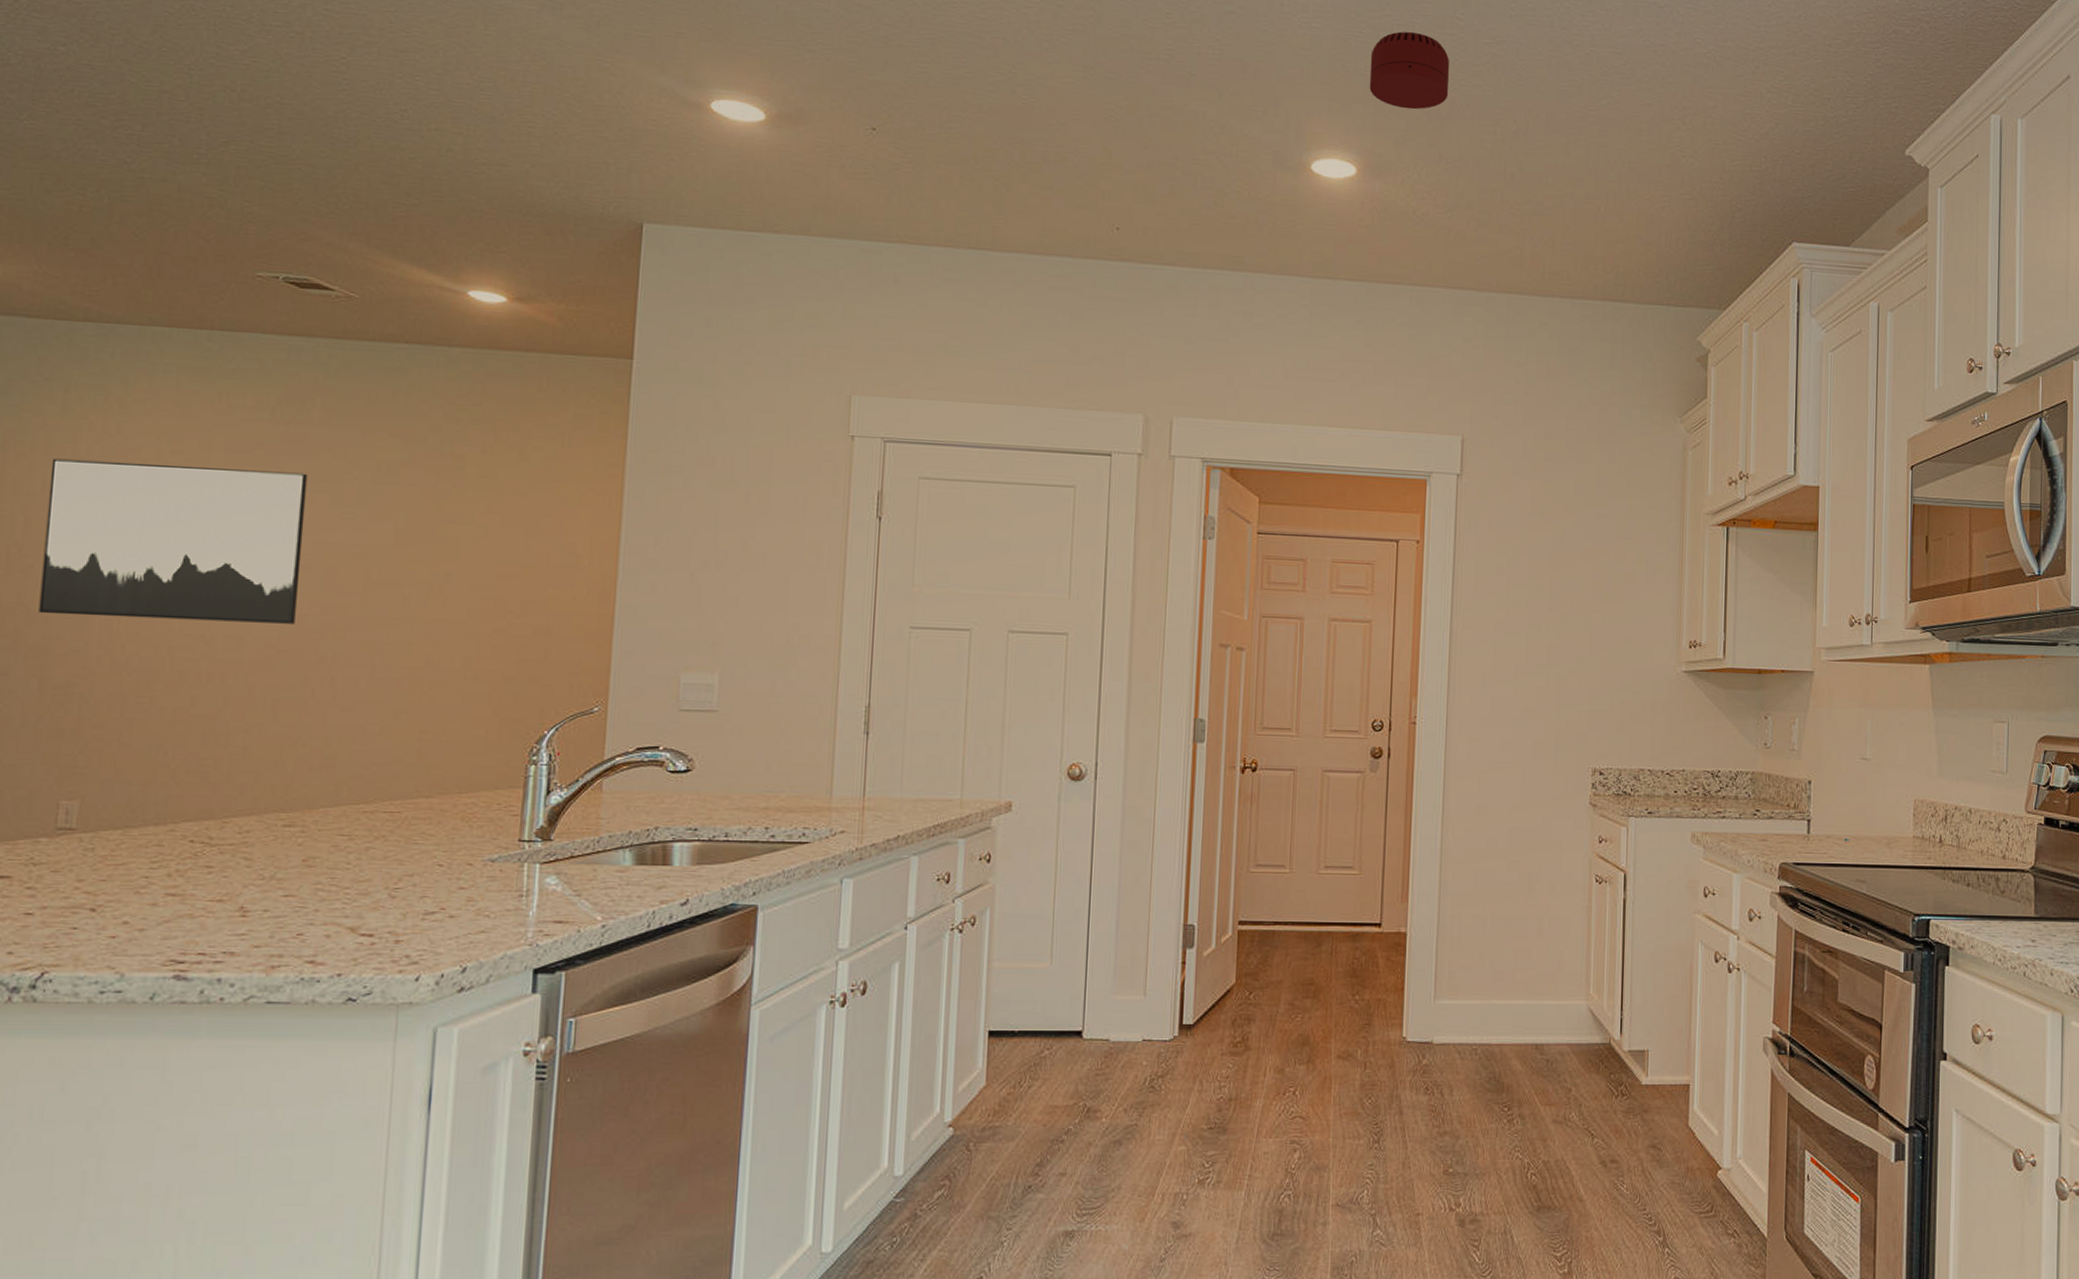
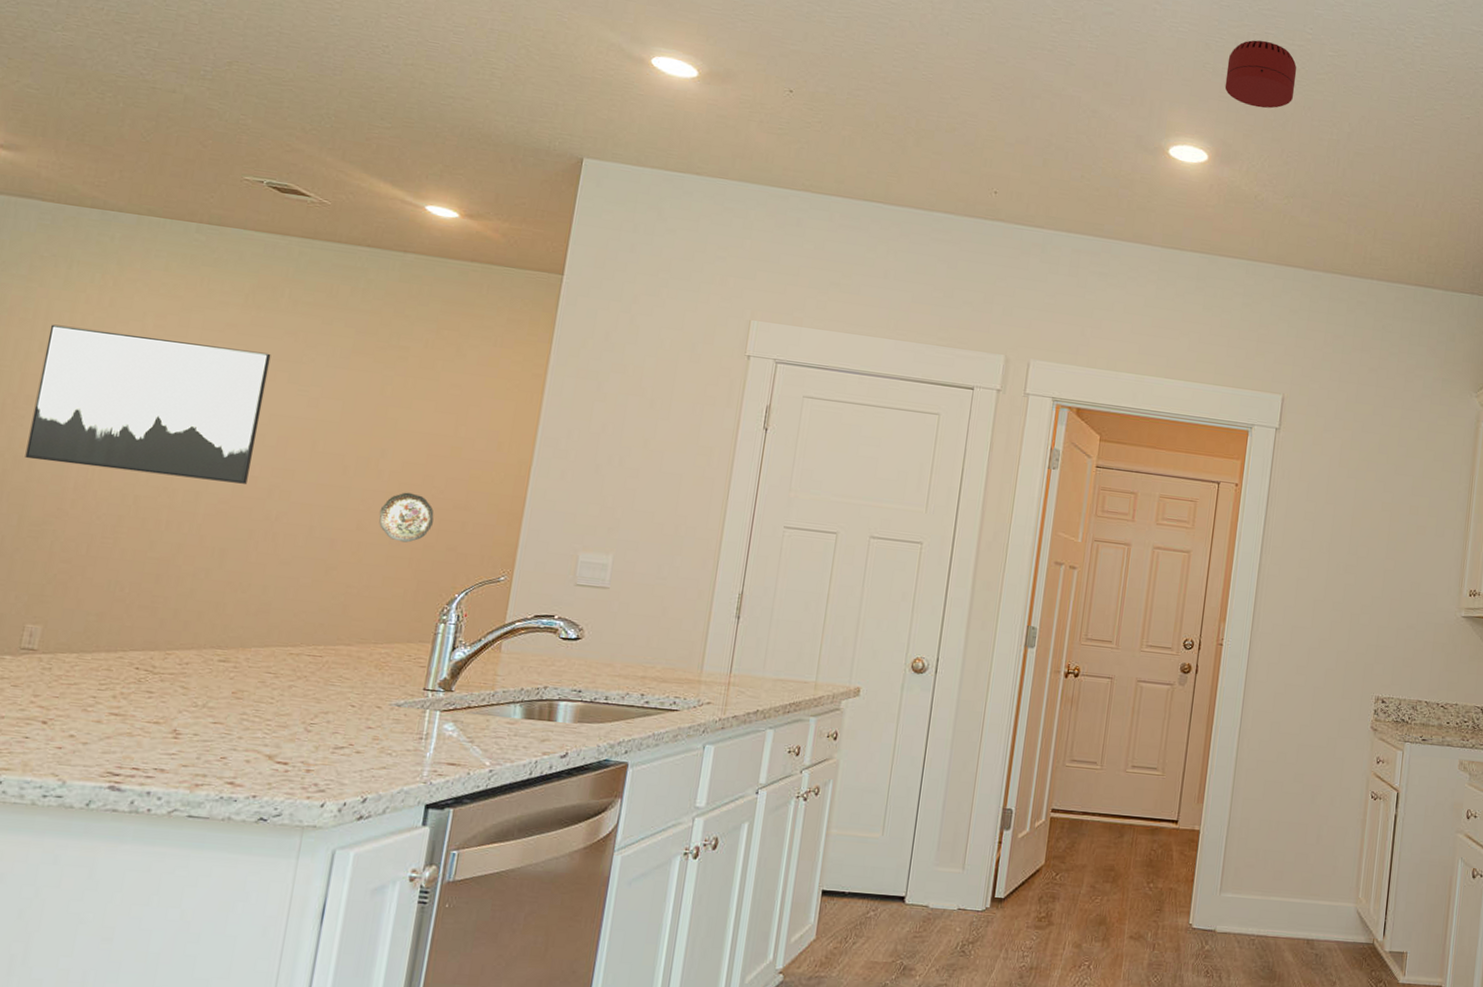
decorative plate: none [449,619,512,677] -> present [379,492,434,543]

